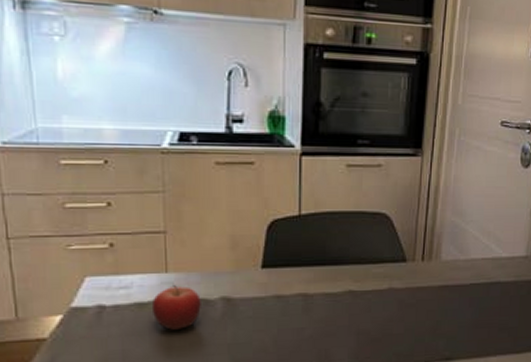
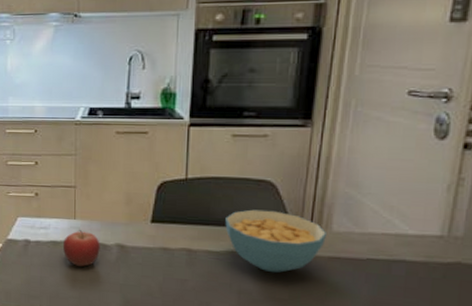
cereal bowl: none [342,244,436,308] -> present [225,209,326,273]

